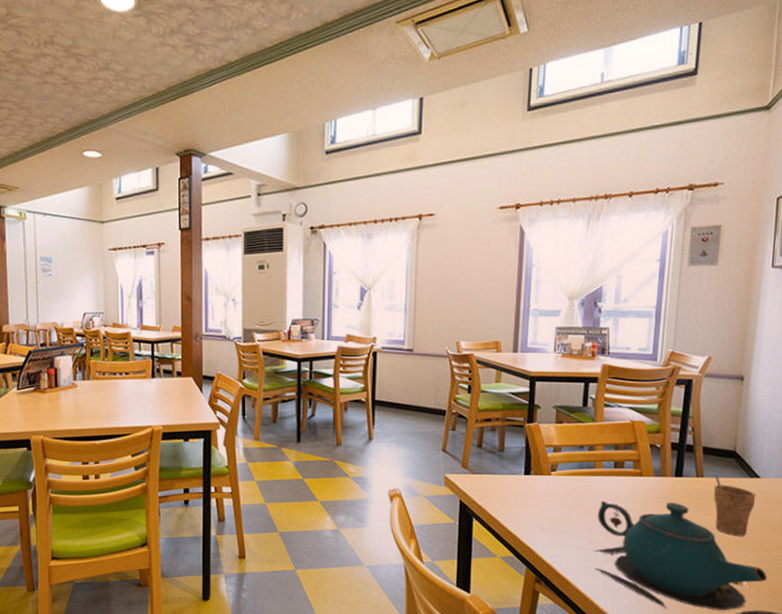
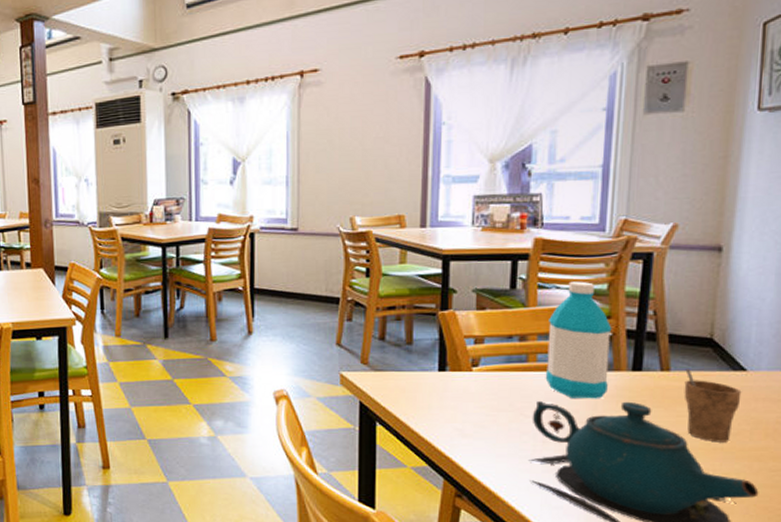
water bottle: none [608,401,661,500] -> present [545,281,612,399]

